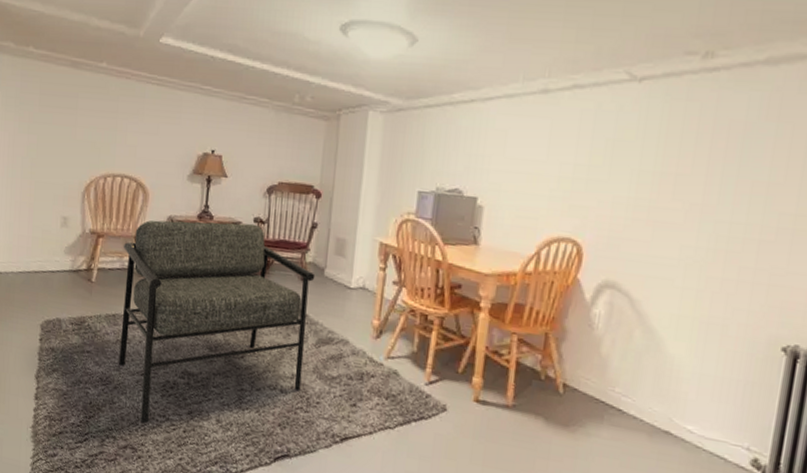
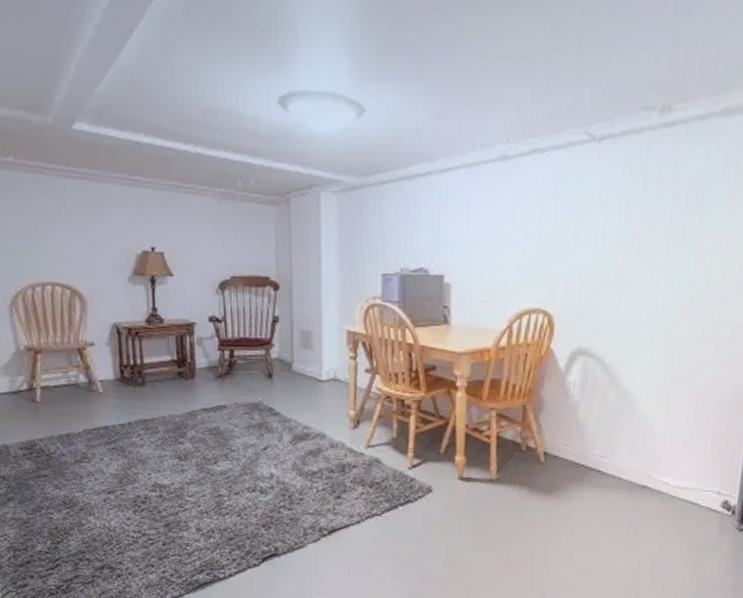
armchair: present [118,220,316,423] -> none [65,323,283,541]

